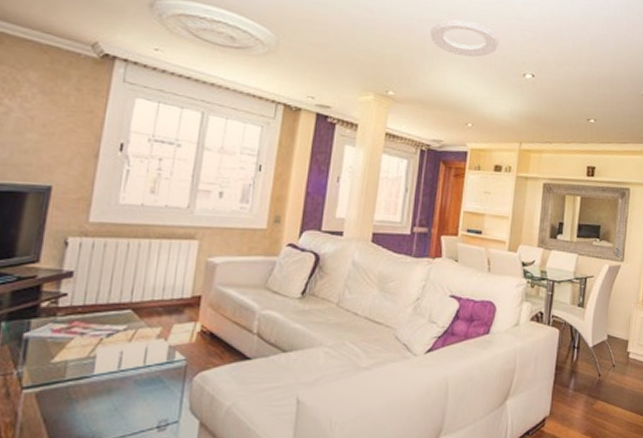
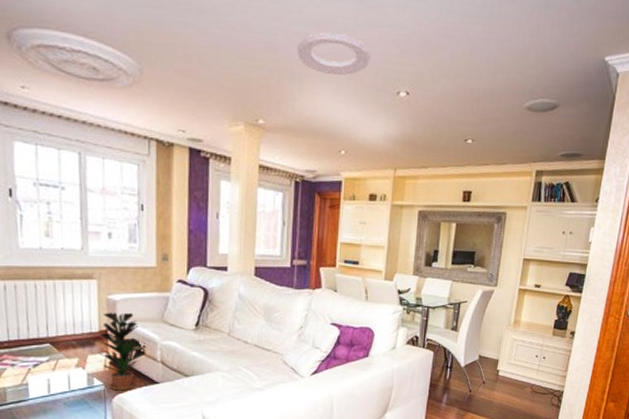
potted plant: none [186,276,246,367] -> present [98,312,149,391]

